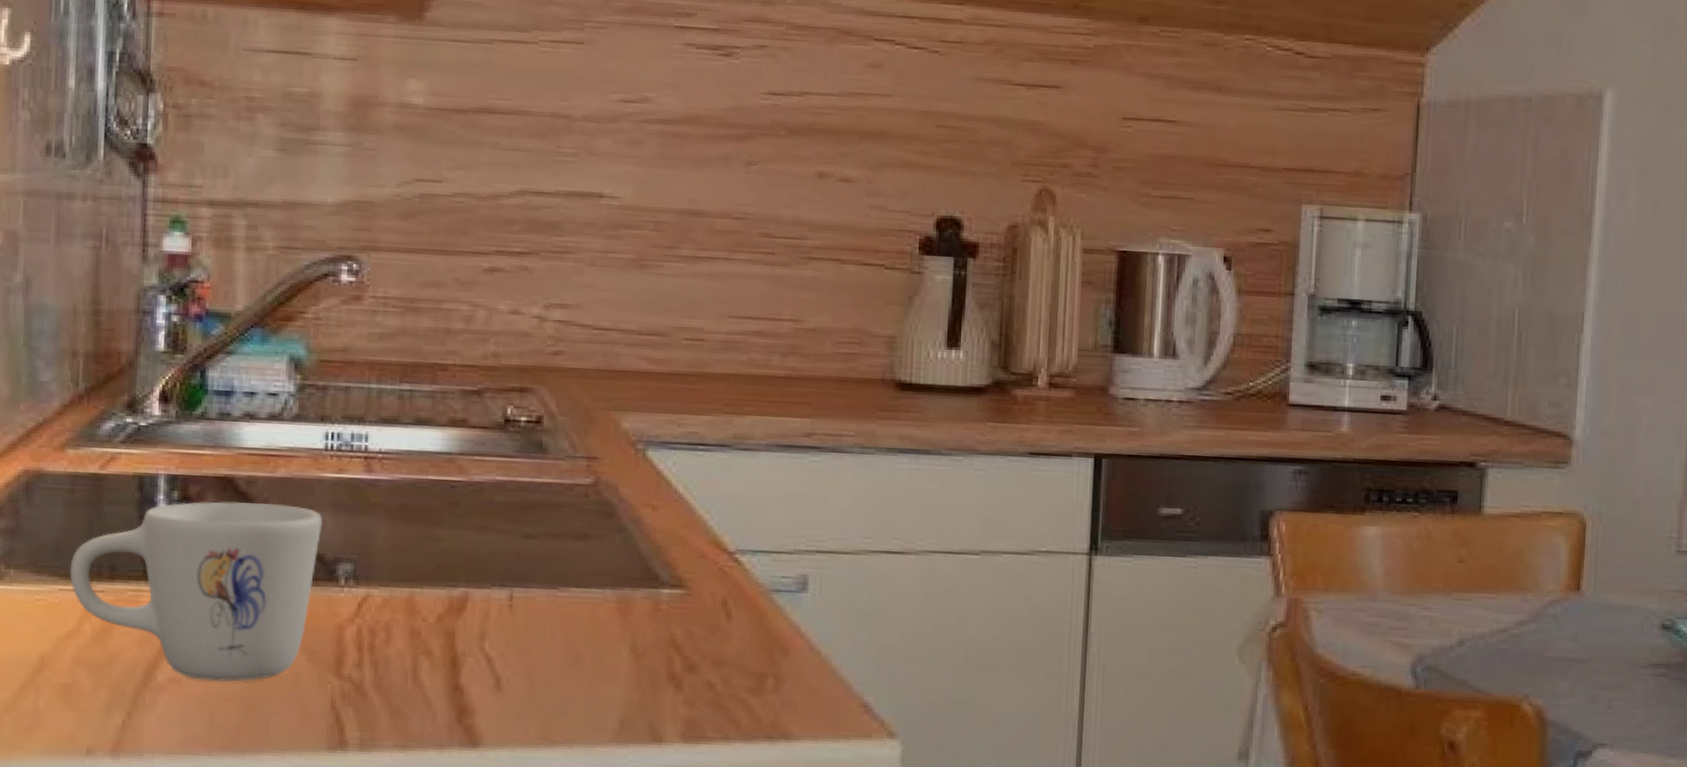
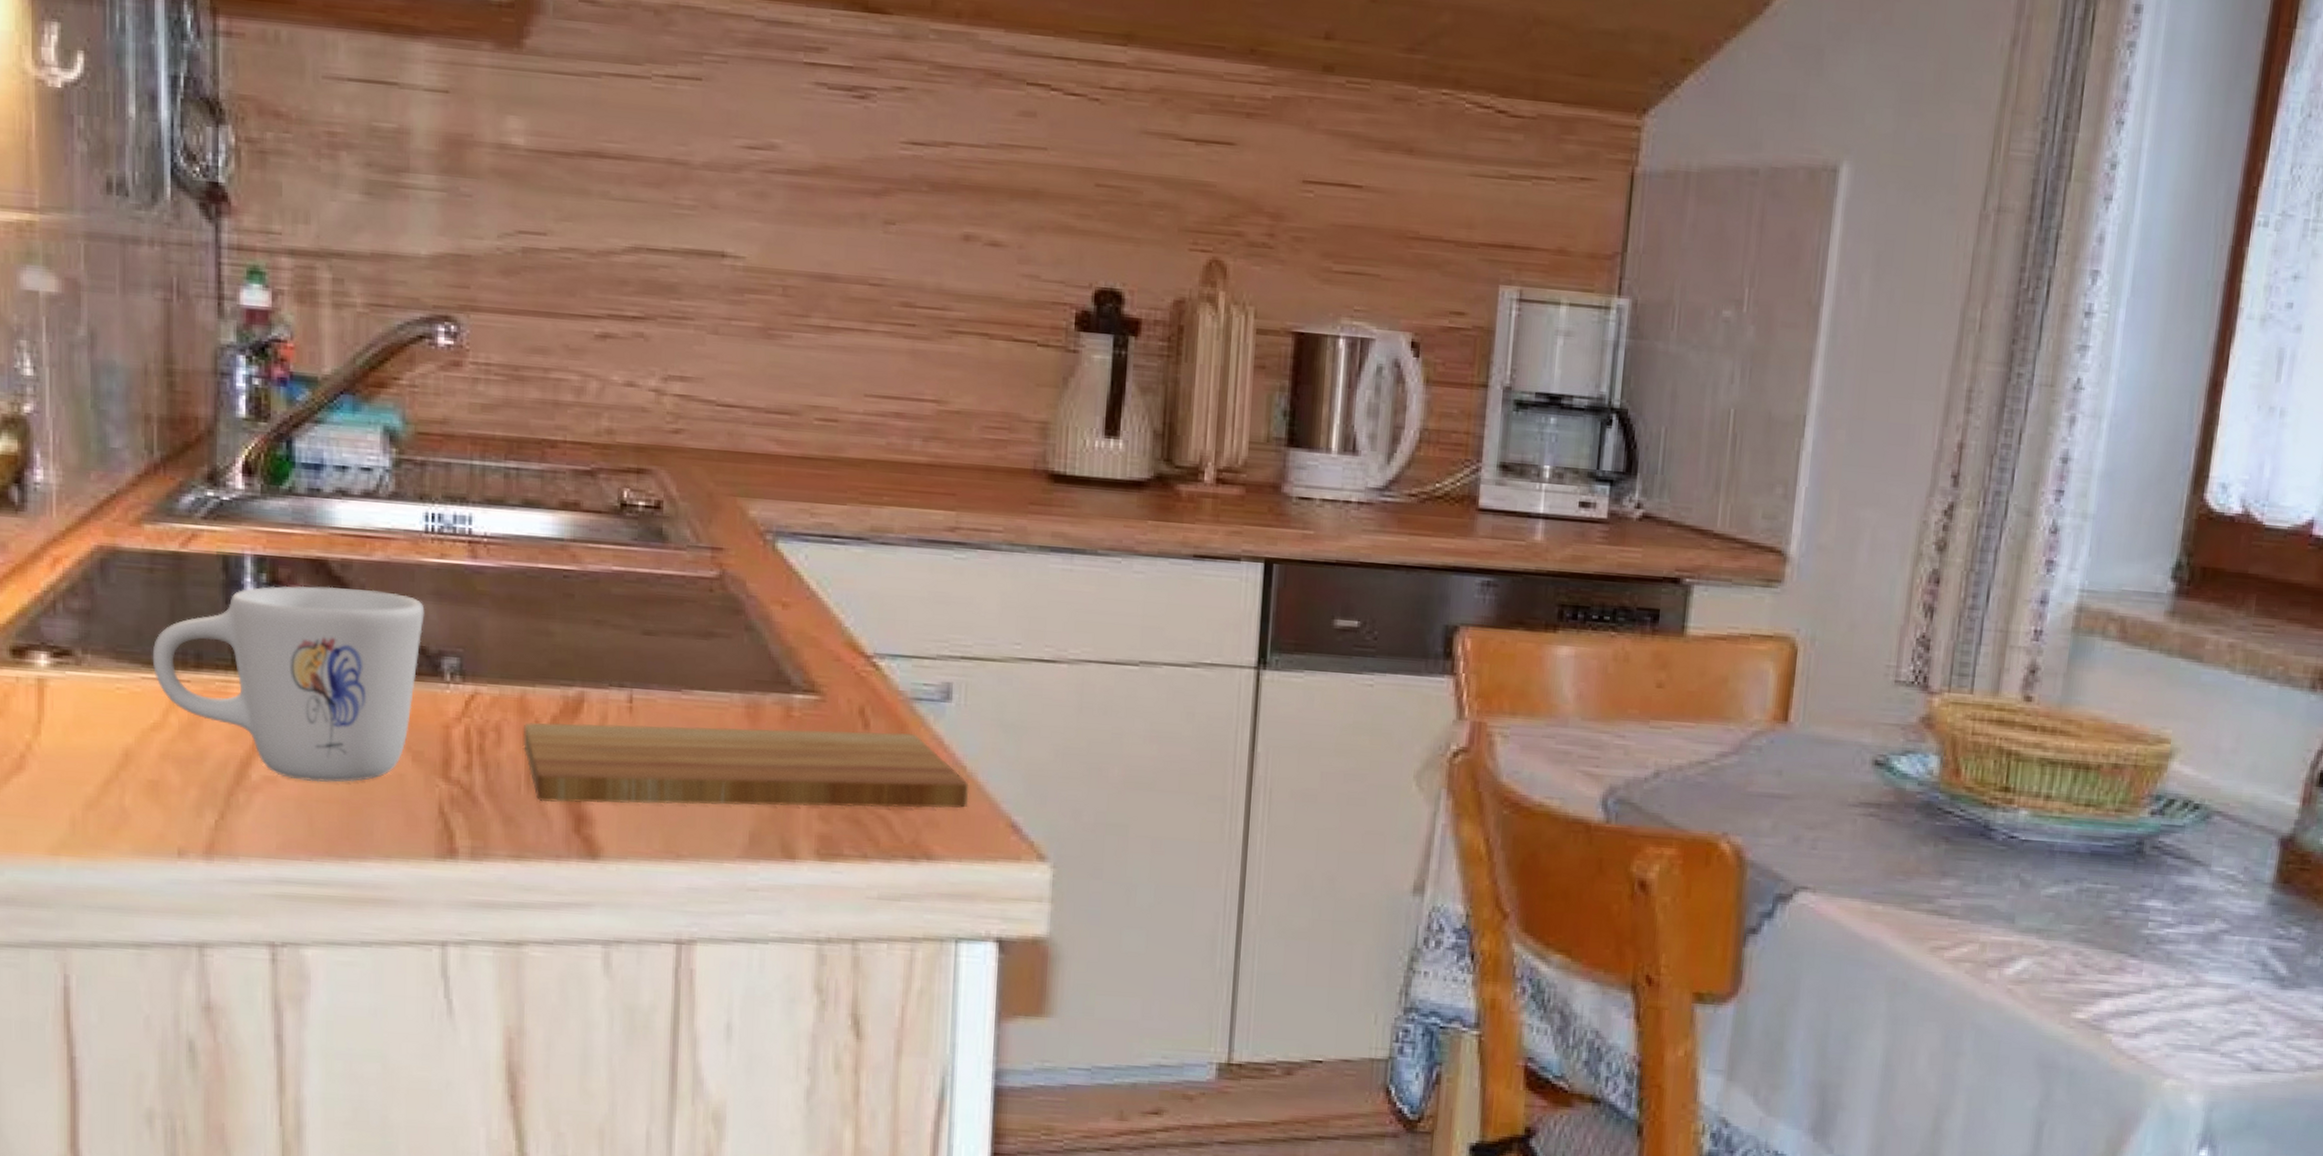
cutting board: none [411,621,824,695] -> present [524,722,969,809]

